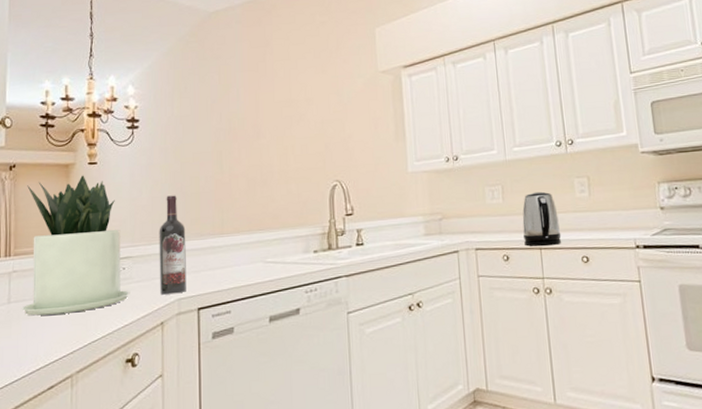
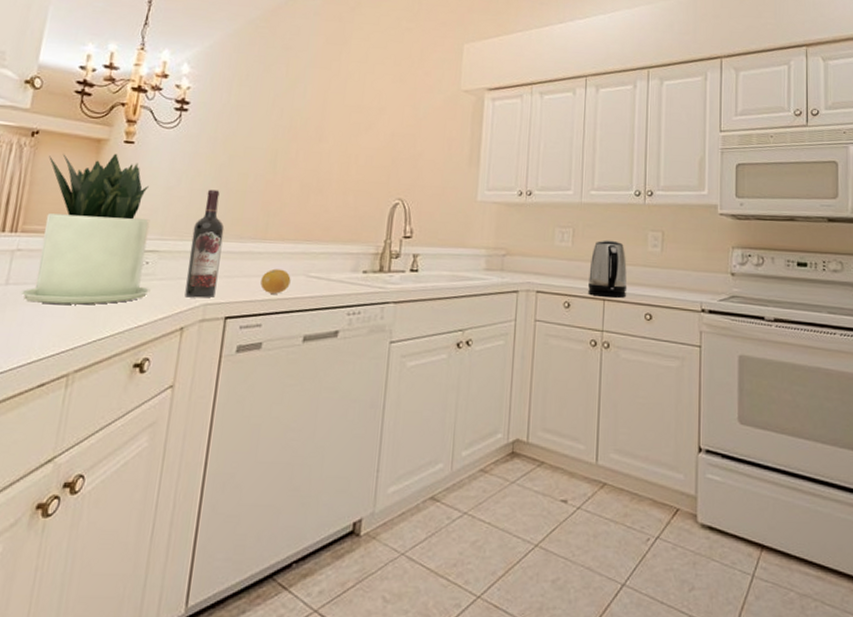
fruit: none [224,258,251,282] -> present [260,268,291,294]

